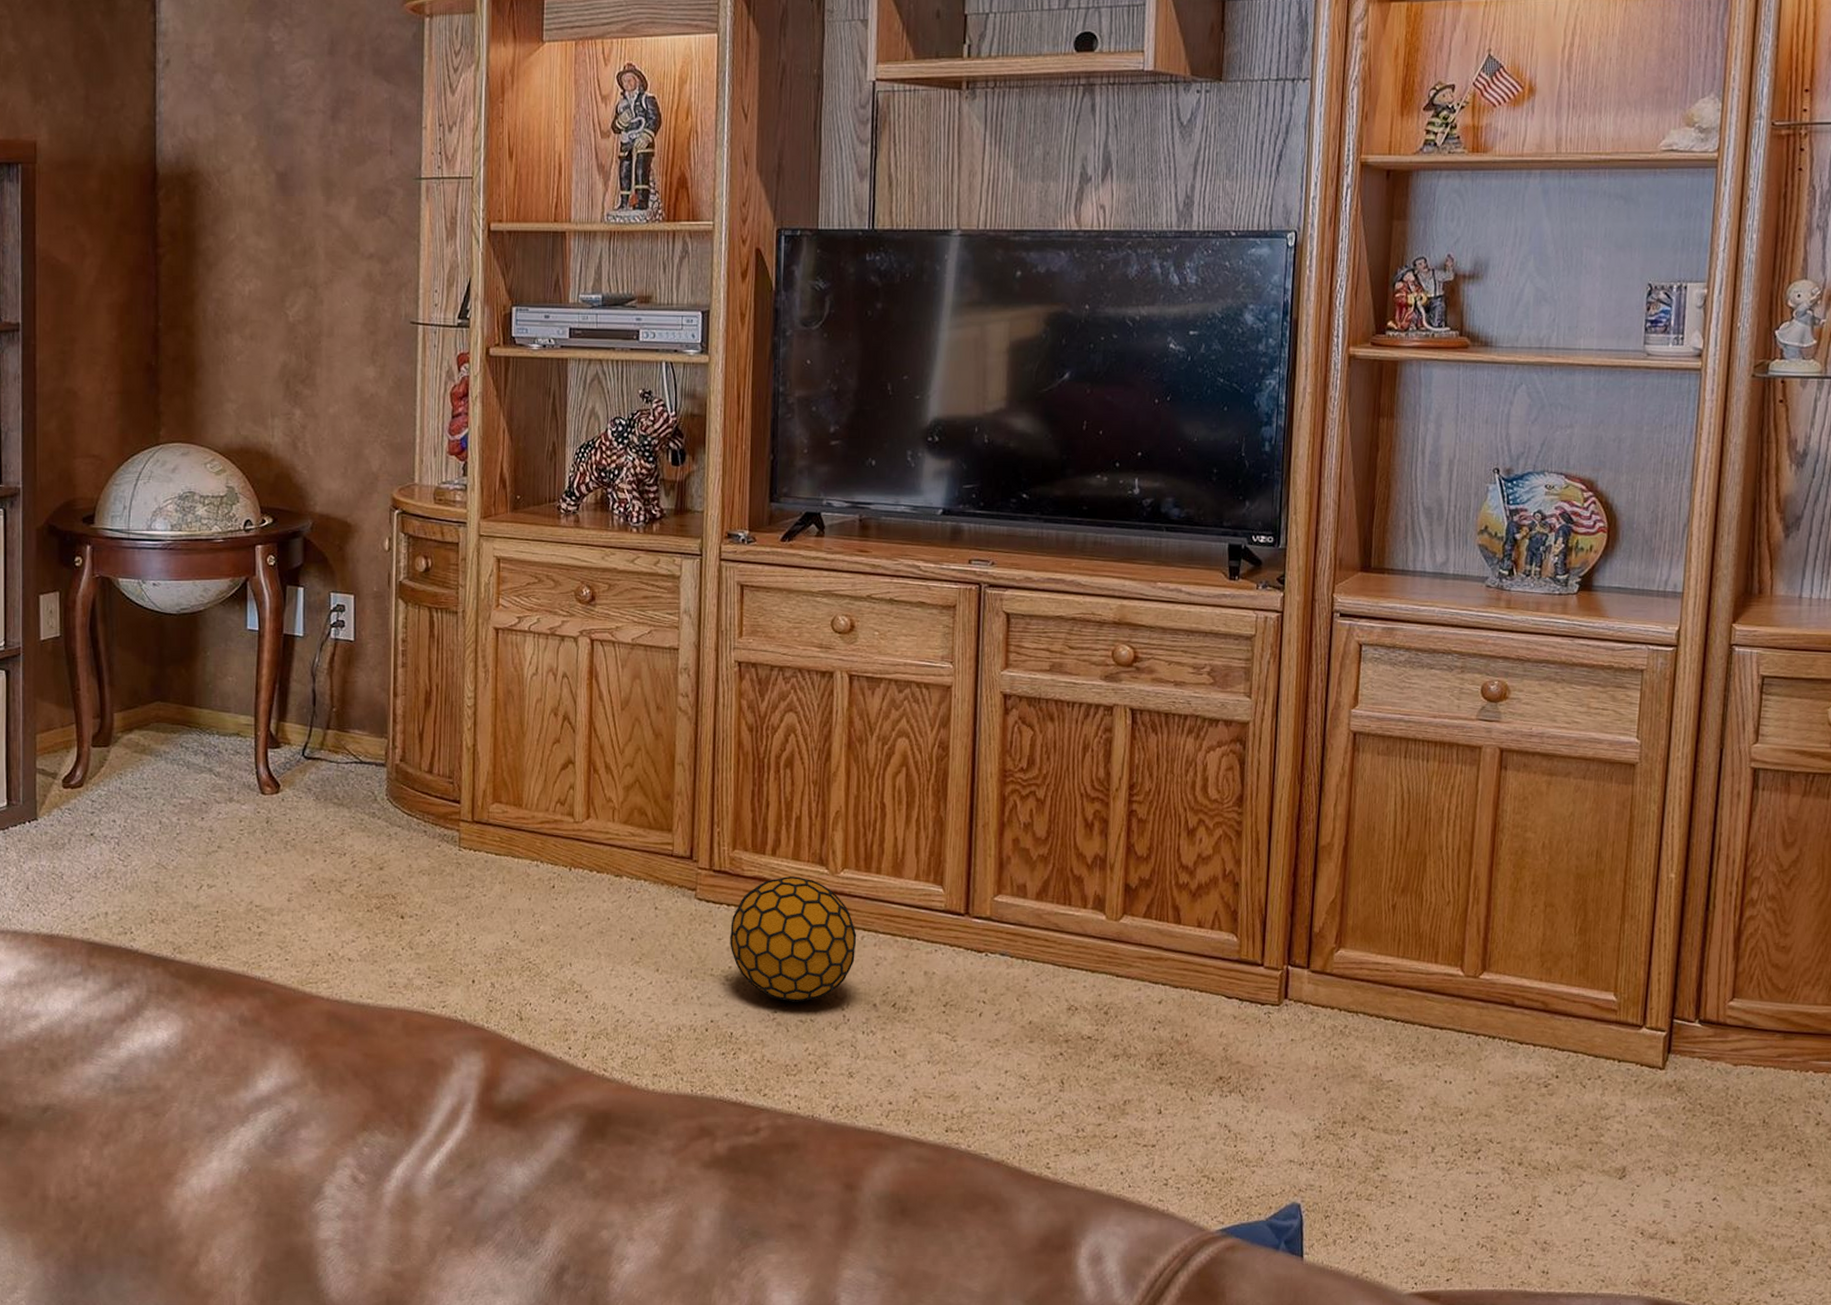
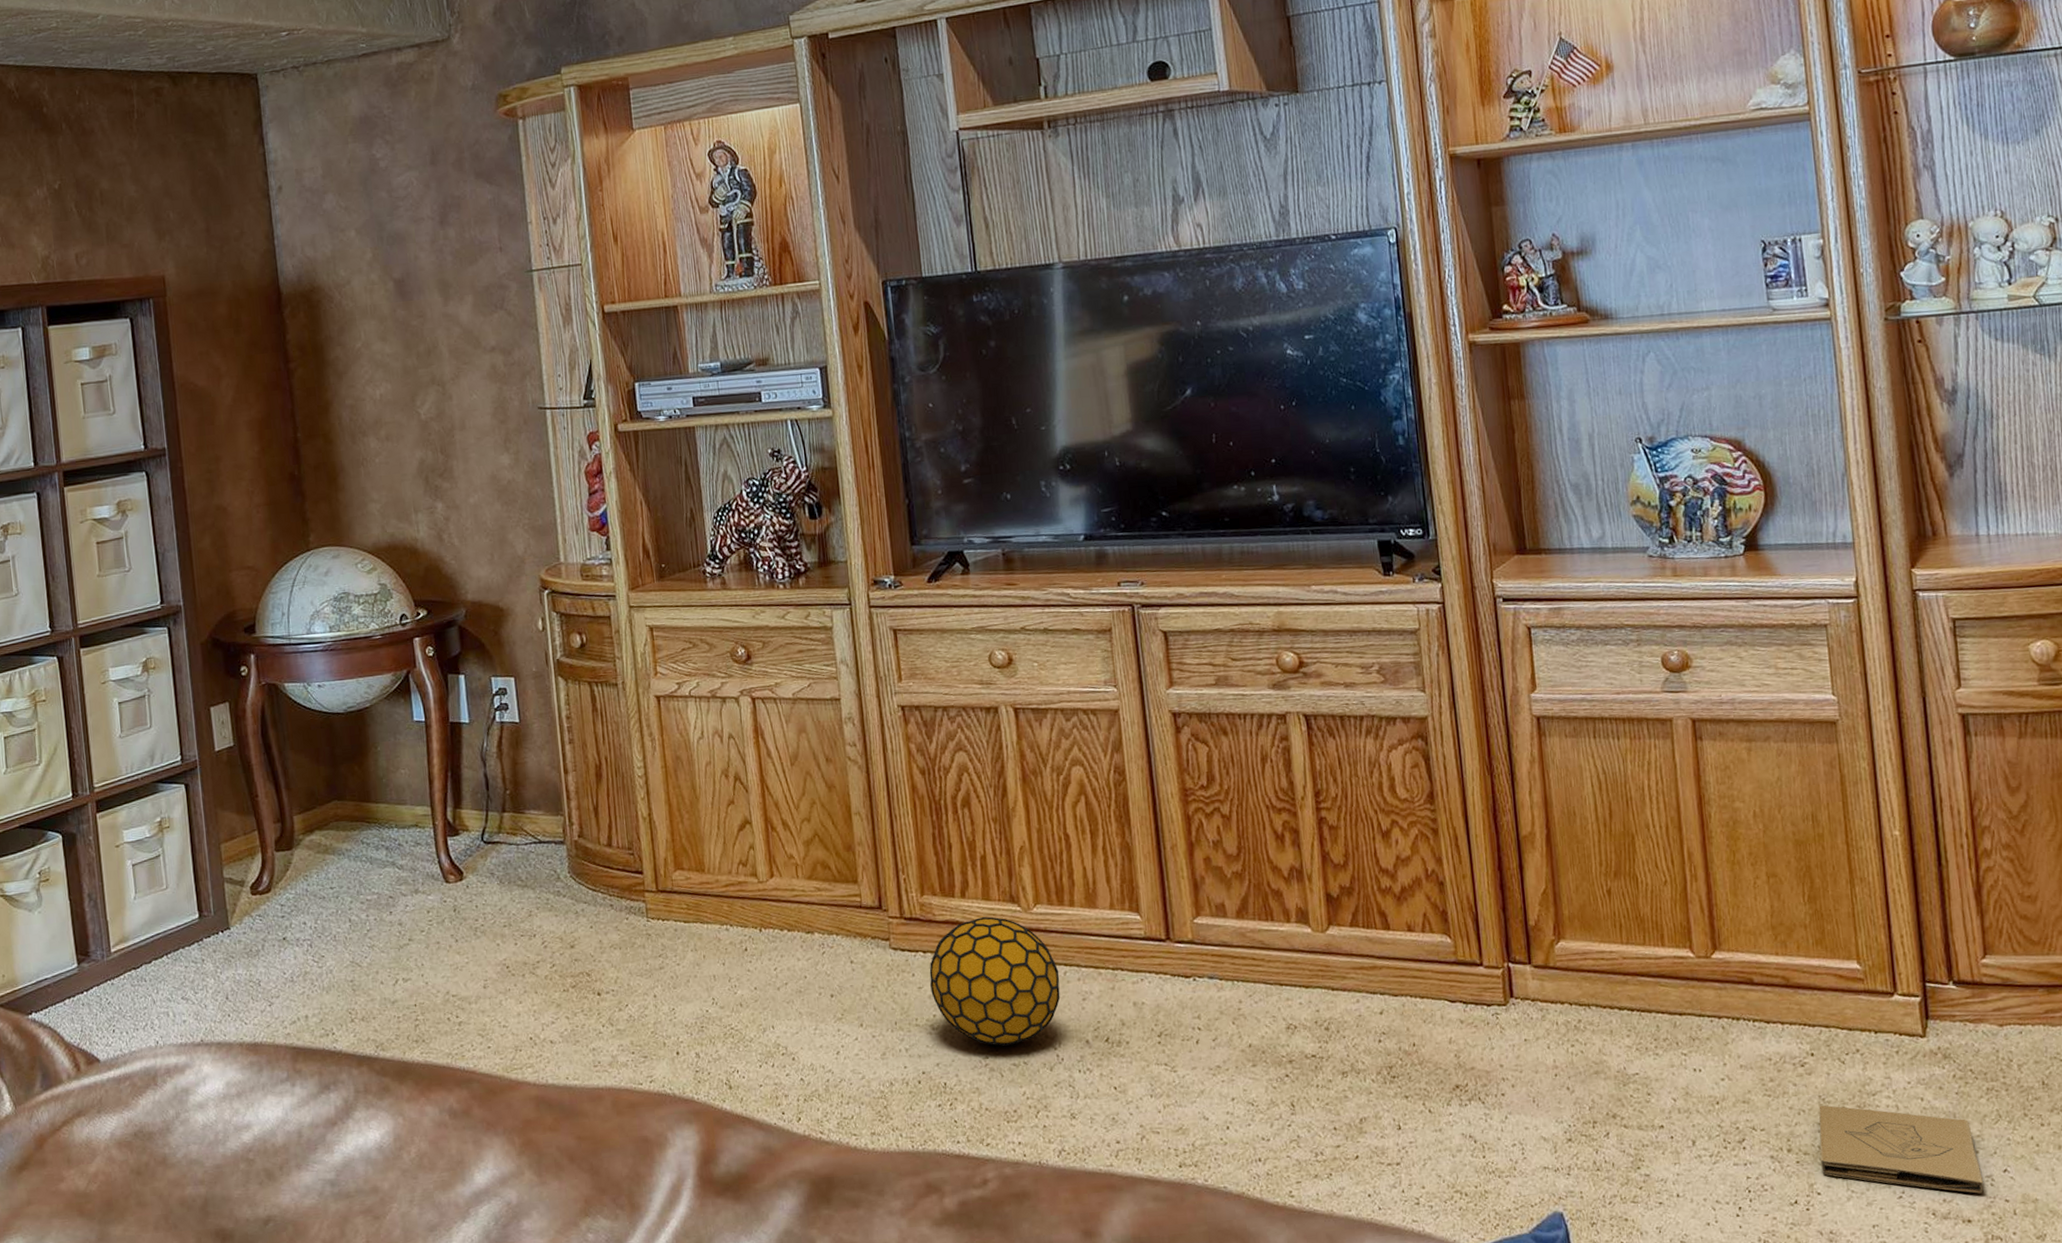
box: none [1547,1124,1693,1218] -> present [1818,1105,1984,1194]

